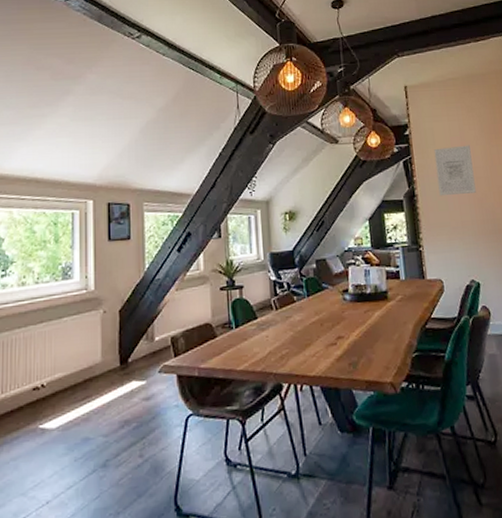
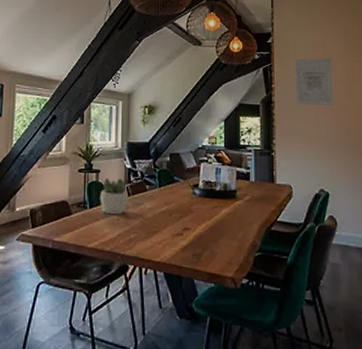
succulent plant: none [245,291,276,333] -> present [100,177,128,215]

